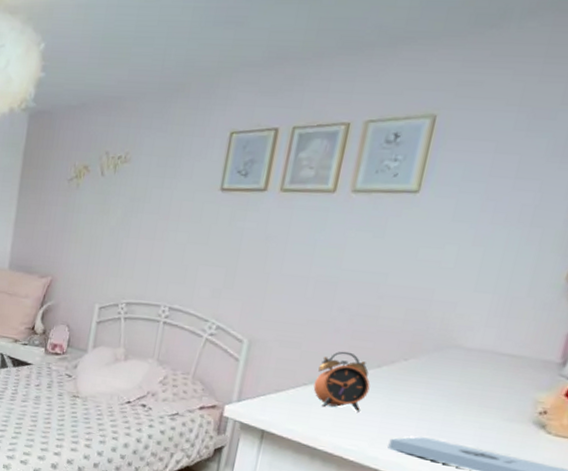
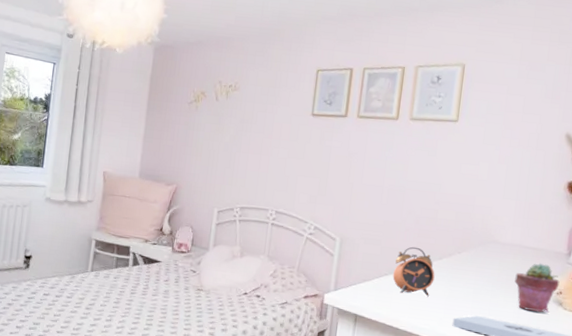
potted succulent: none [480,373,546,437] -> present [514,262,560,313]

